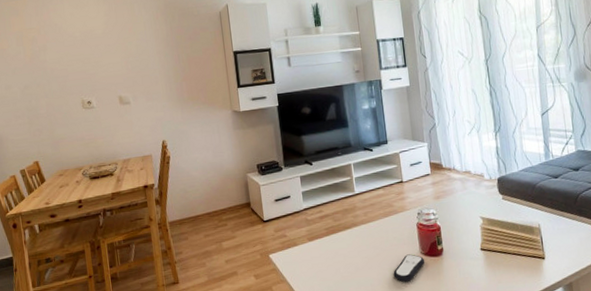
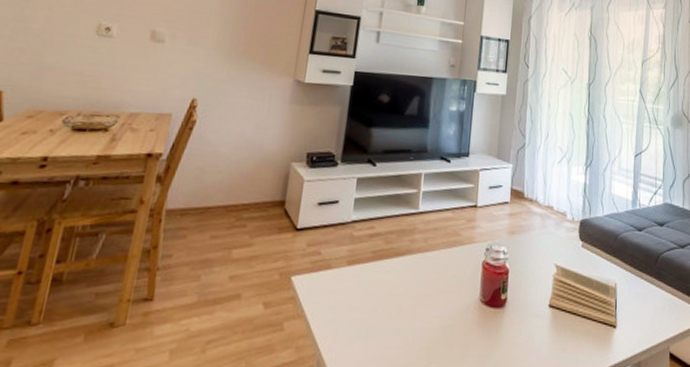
remote control: present [393,254,425,282] -> none [442,300,484,337]

